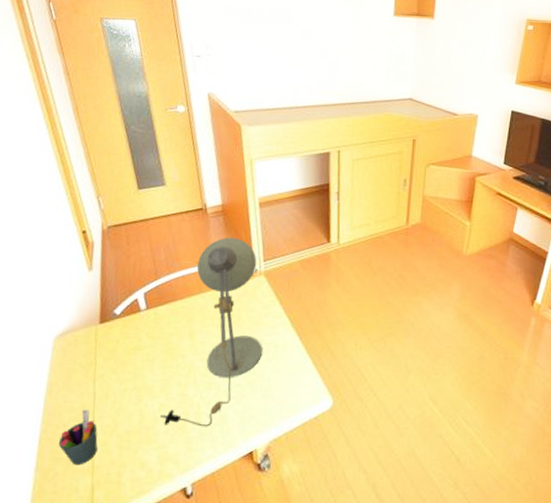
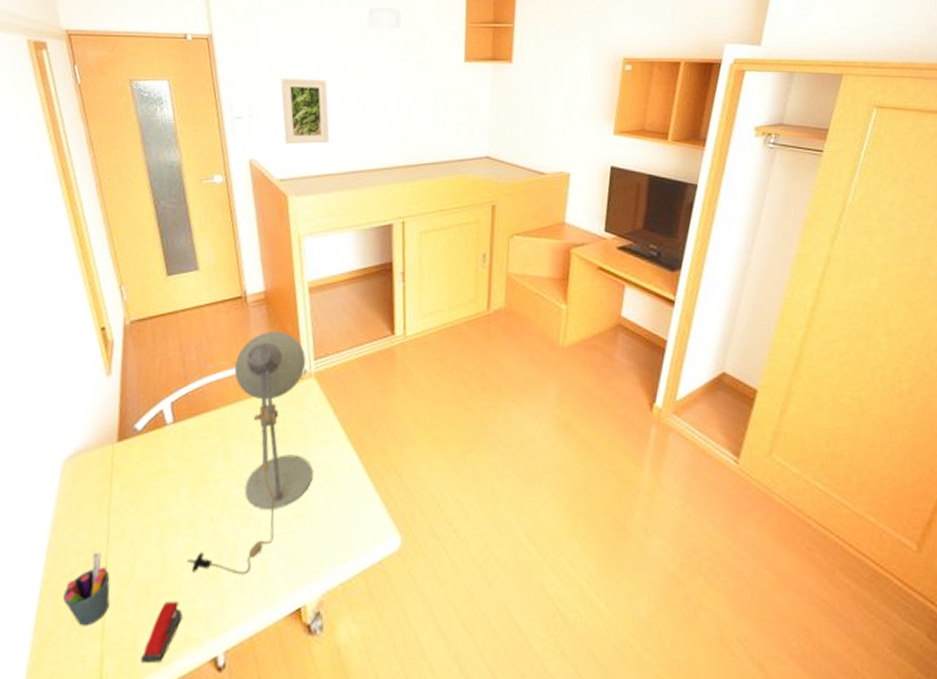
stapler: none [124,447,158,492] -> present [140,601,183,662]
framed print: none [235,23,277,82] -> present [280,78,330,144]

